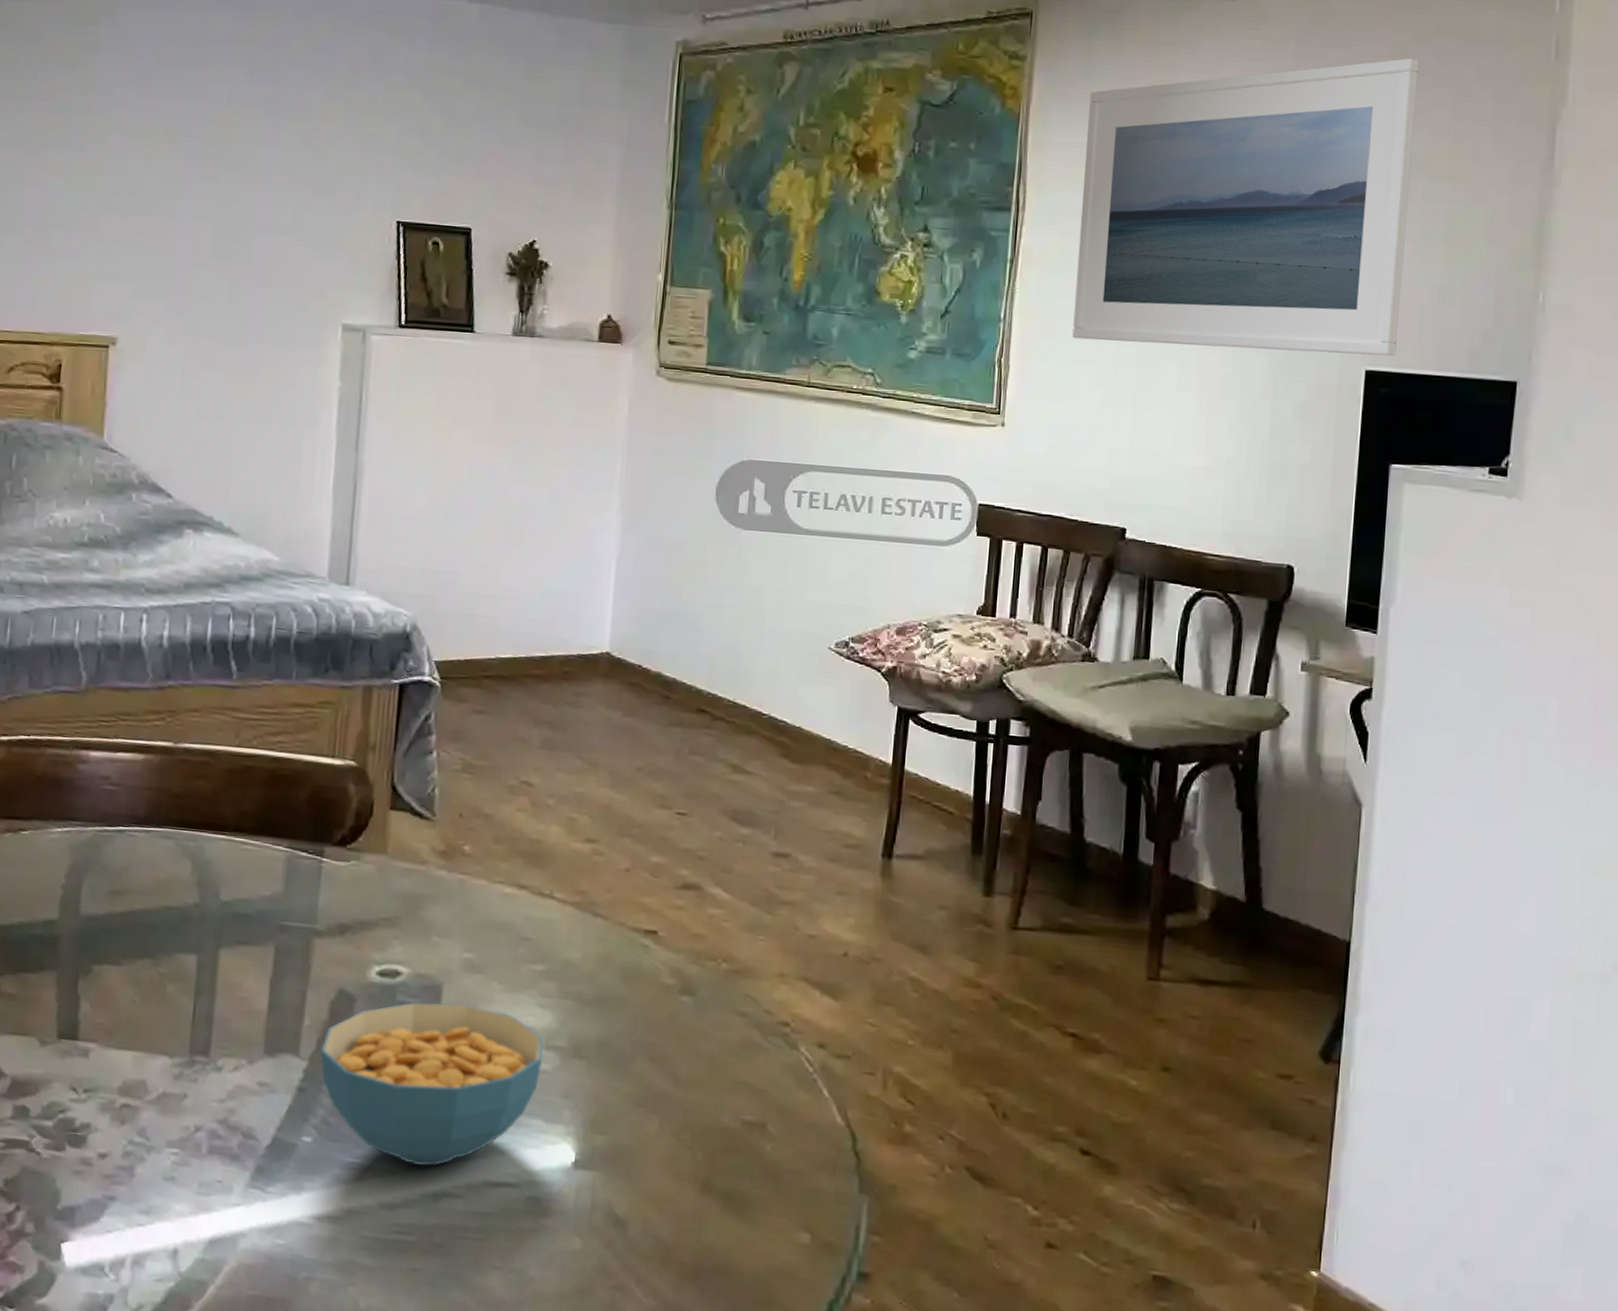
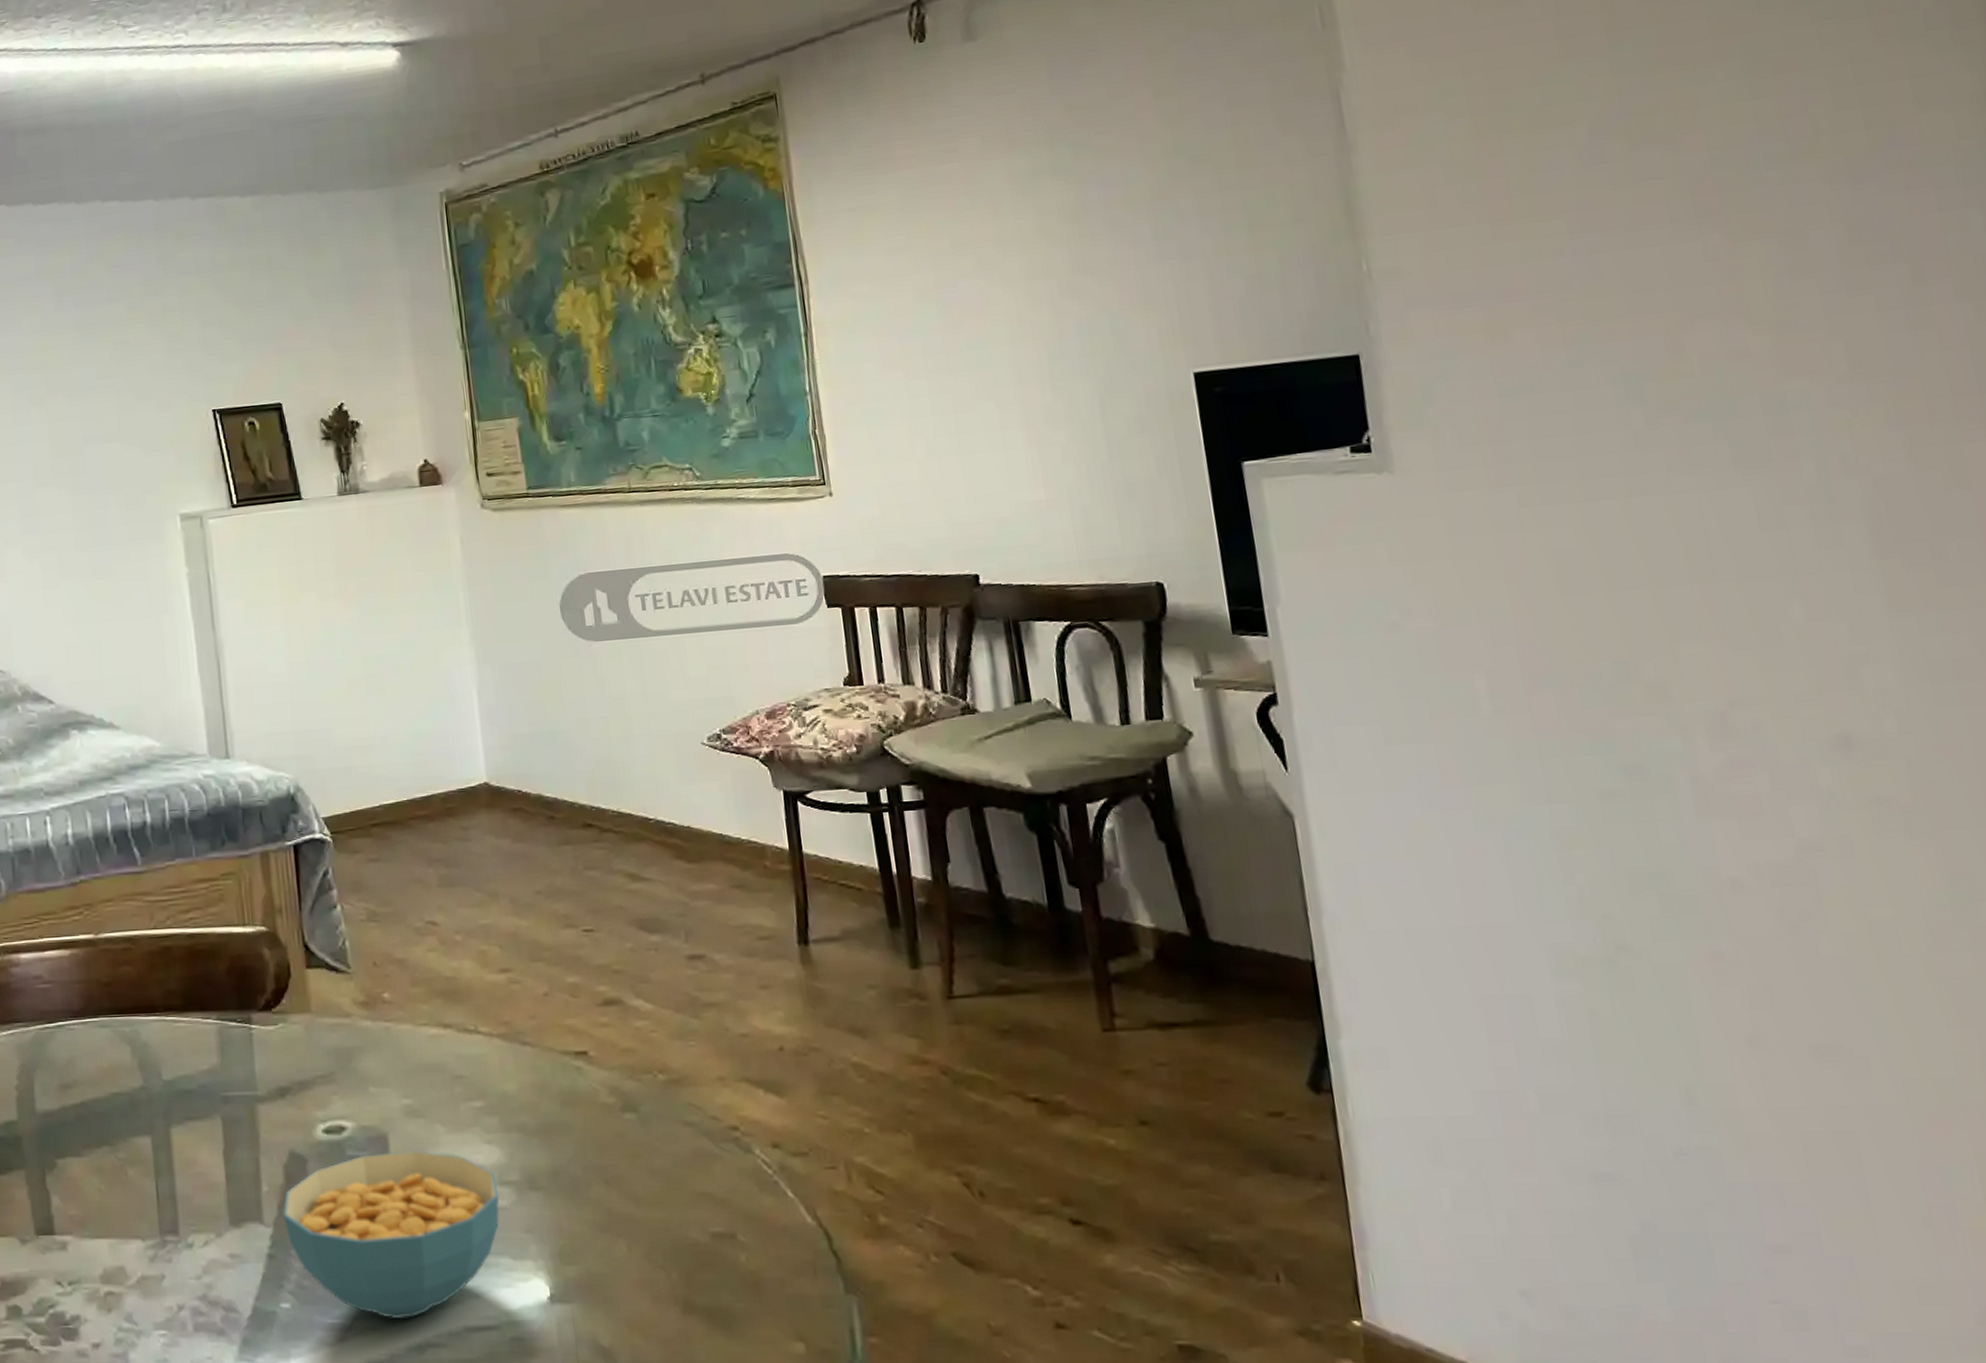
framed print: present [1072,58,1420,357] -> none [850,57,1223,398]

